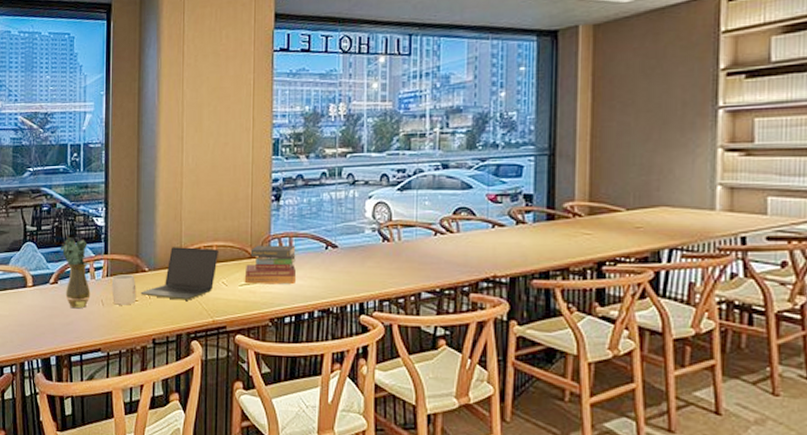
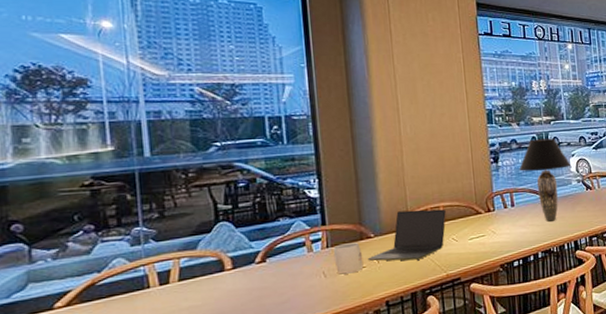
vase: present [60,236,91,308] -> none [265,211,309,285]
books: present [244,245,296,285] -> none [473,199,519,237]
table lamp: none [302,175,367,277] -> present [519,138,572,223]

